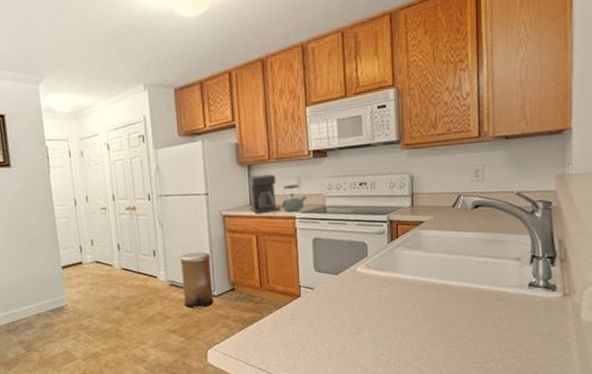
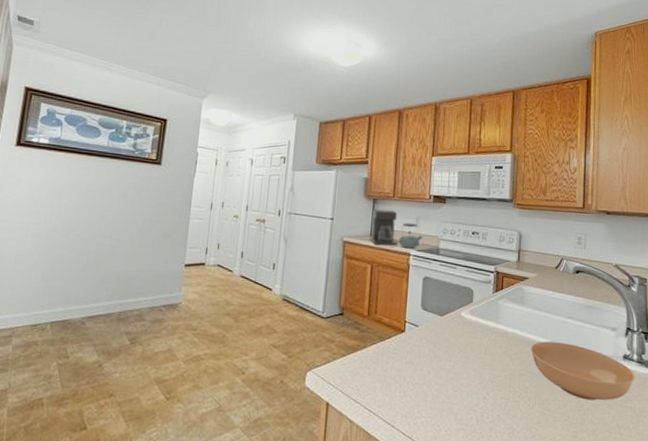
pedal bin: present [179,251,214,309] -> none [293,271,326,328]
bowl: none [432,280,542,332] -> present [530,341,635,401]

